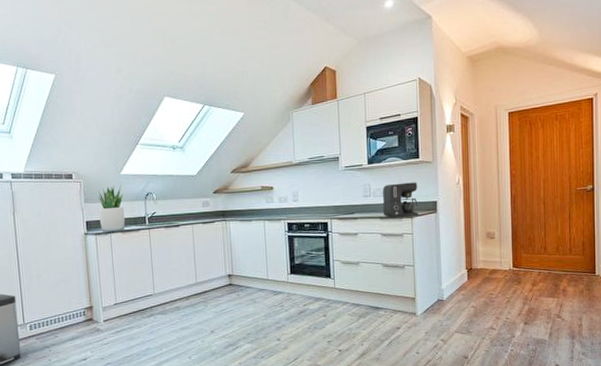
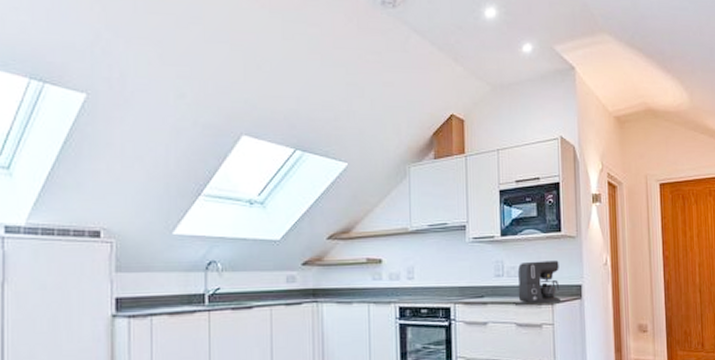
planter: present [98,185,126,232] -> none [136,249,175,314]

